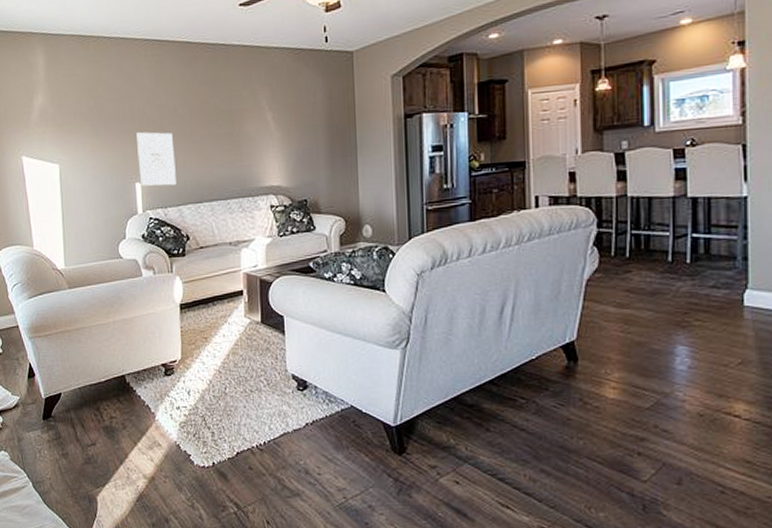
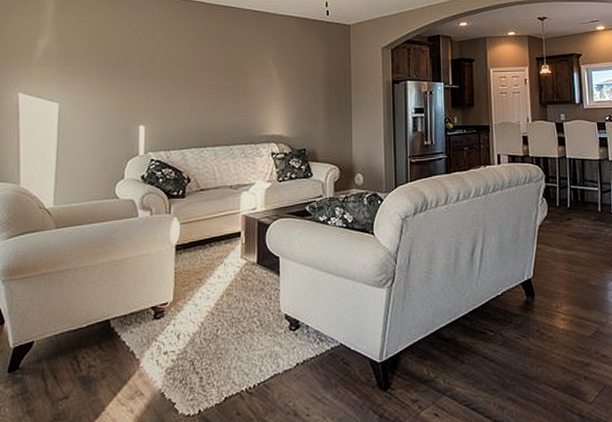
wall art: present [136,132,176,186] -> none [144,78,182,130]

